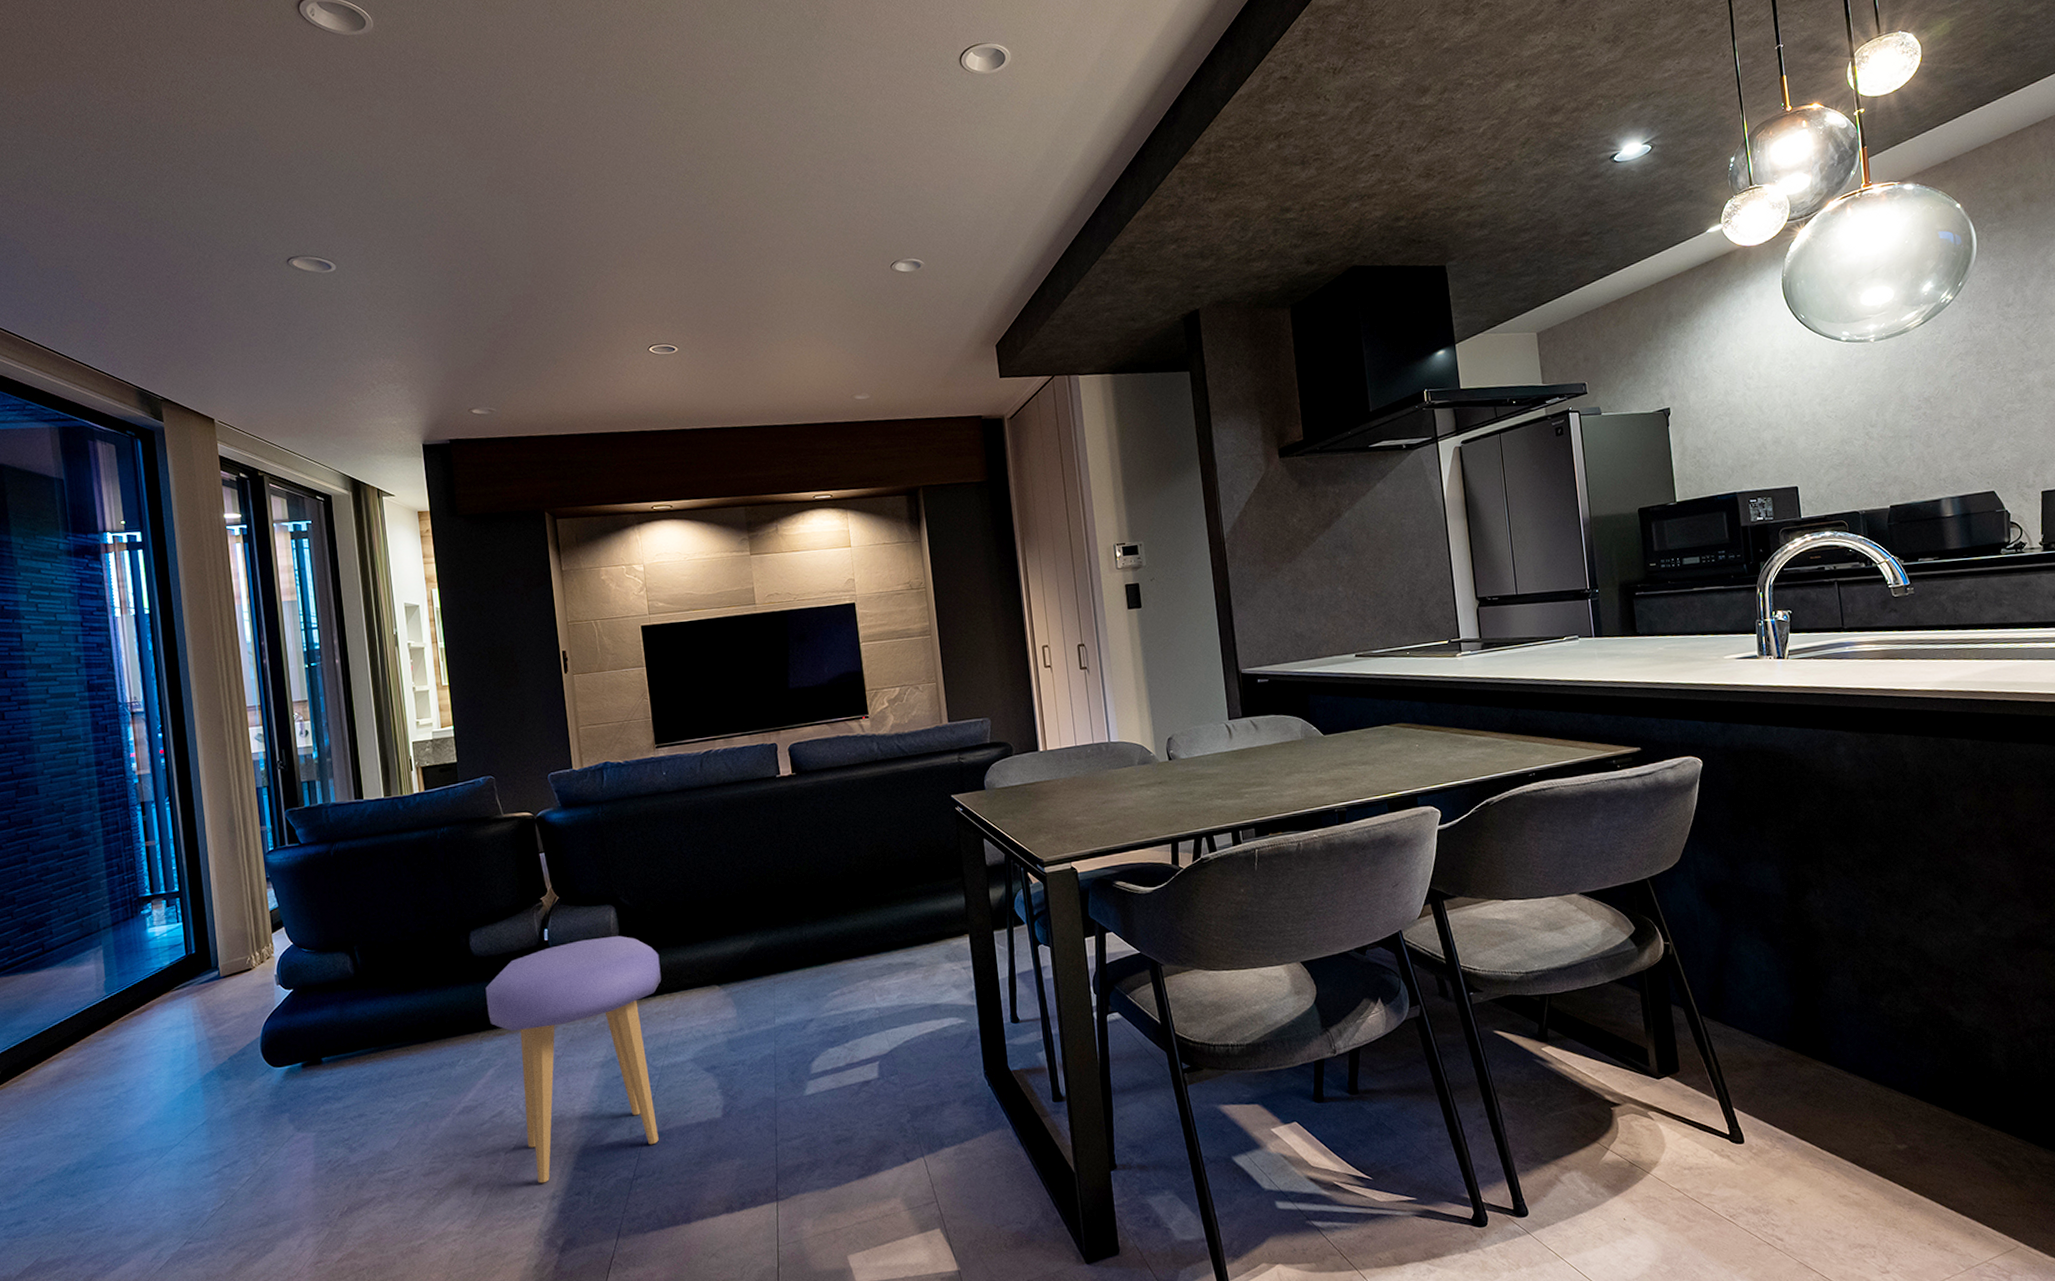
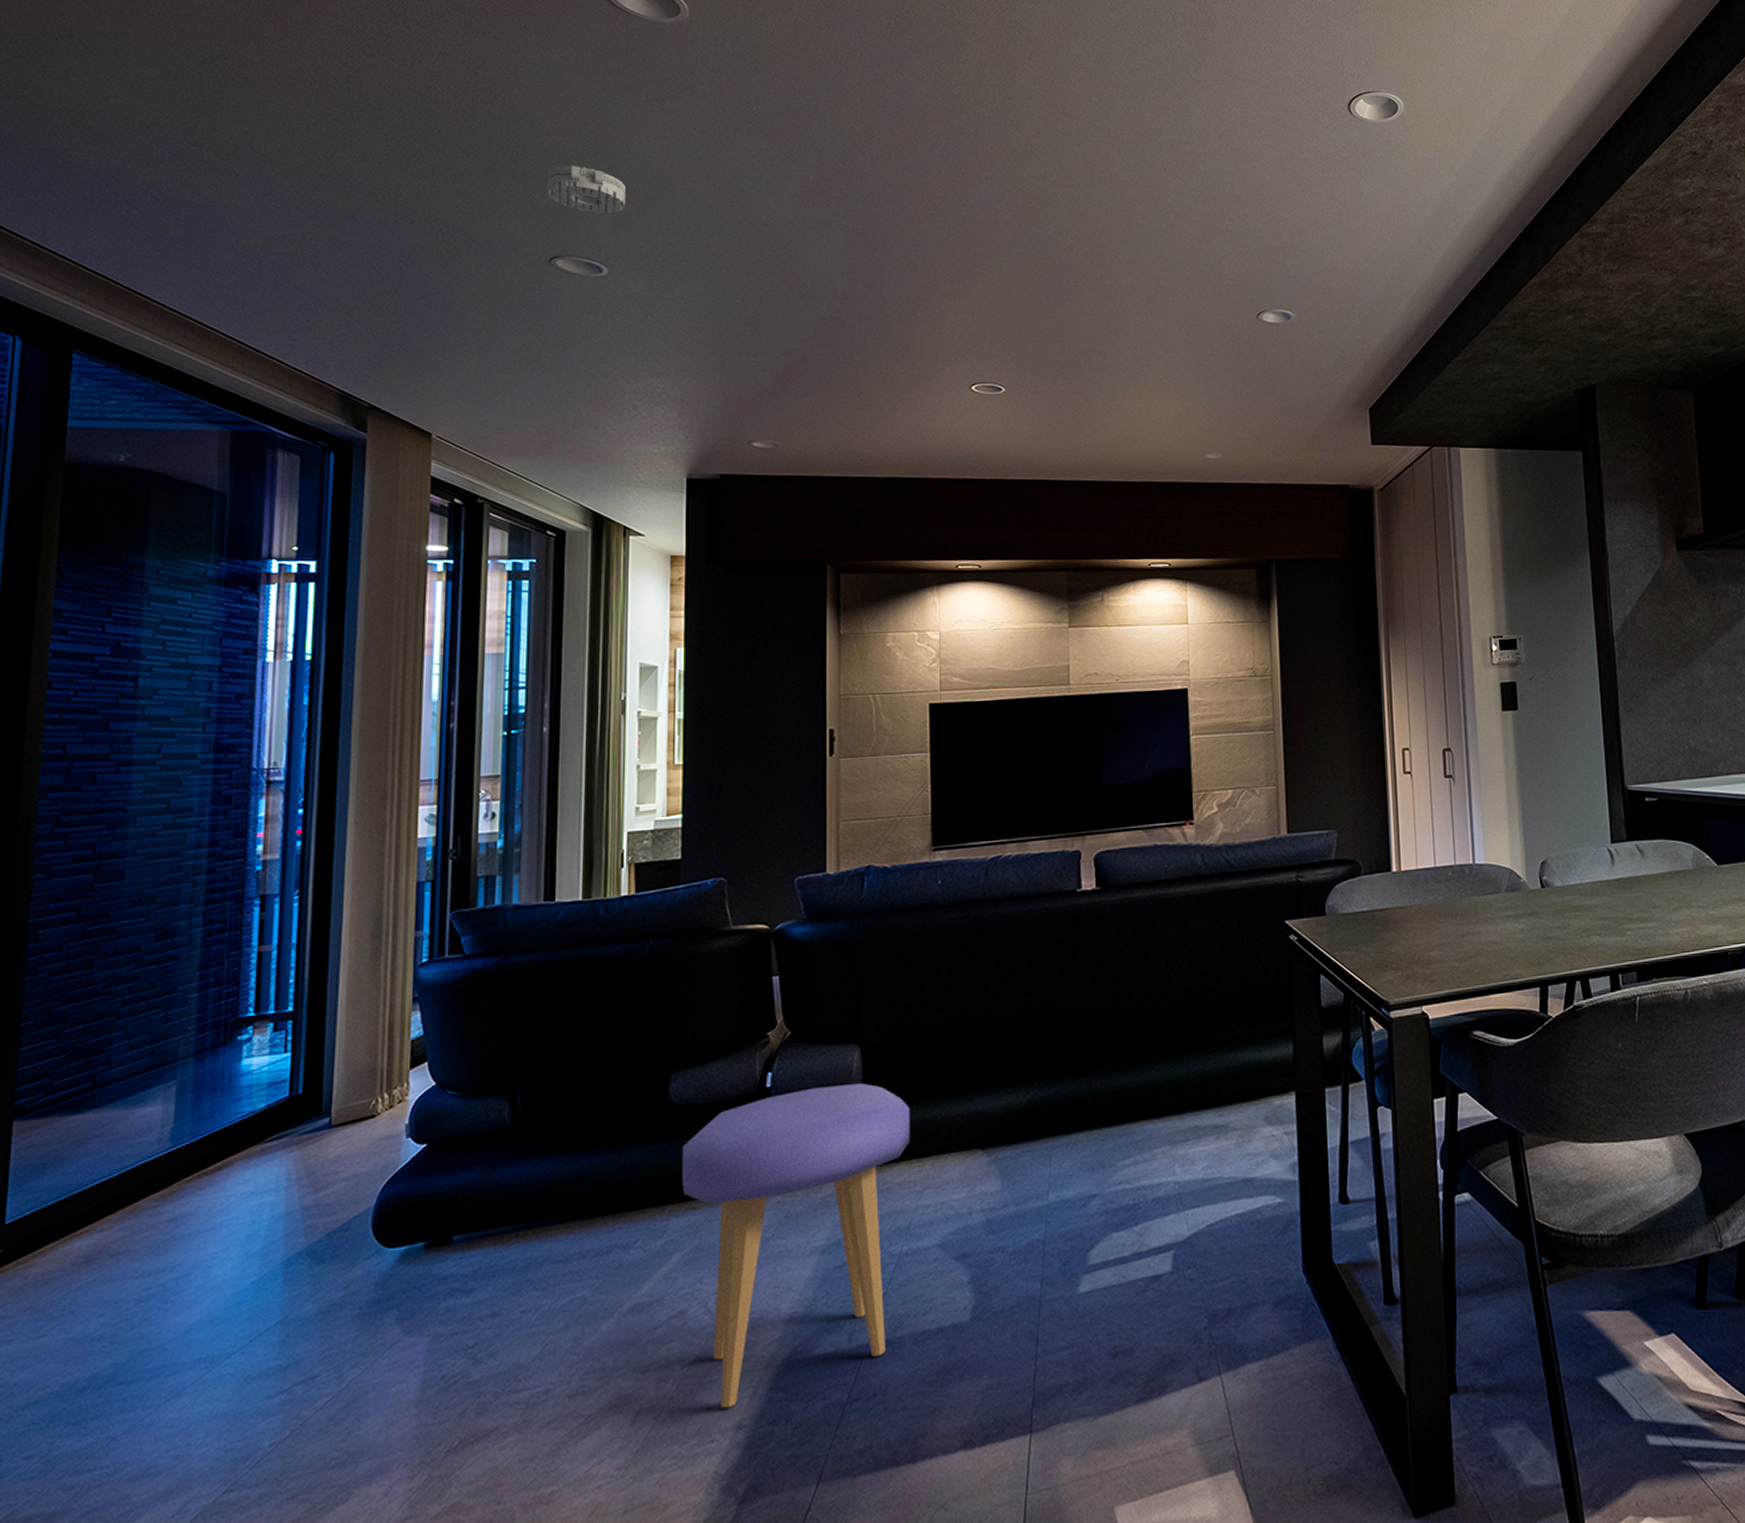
smoke detector: none [275,173,343,216] -> present [547,165,625,214]

